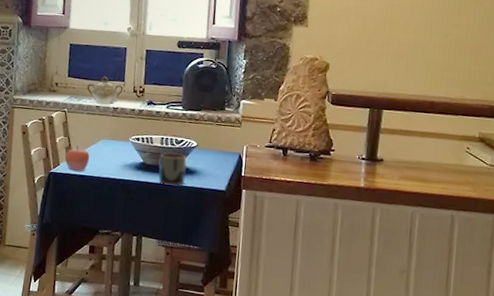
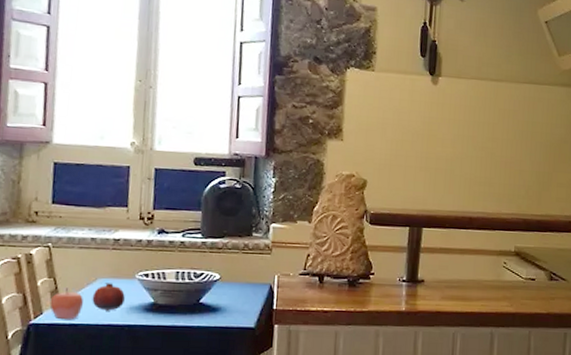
sugar bowl: present [87,76,123,106] -> none [78,201,127,237]
fruit: none [96,143,121,167] -> present [92,283,125,311]
mug: present [158,152,187,186] -> none [173,288,209,327]

